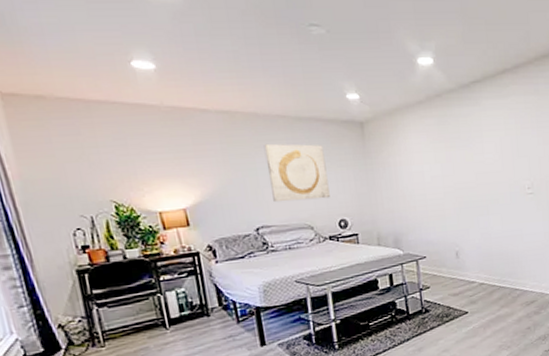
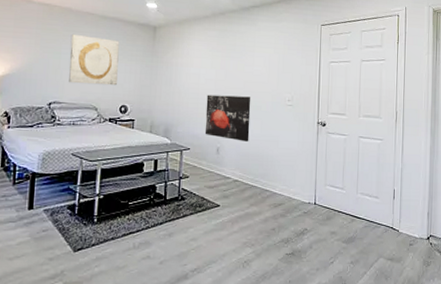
wall art: none [435,190,490,241] -> present [204,94,251,142]

